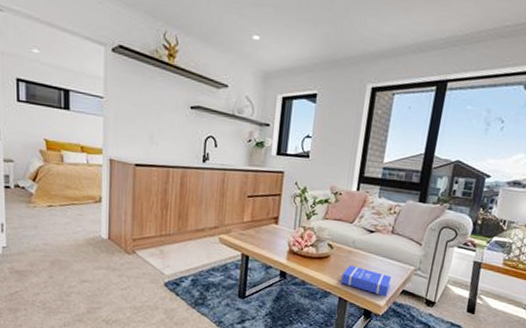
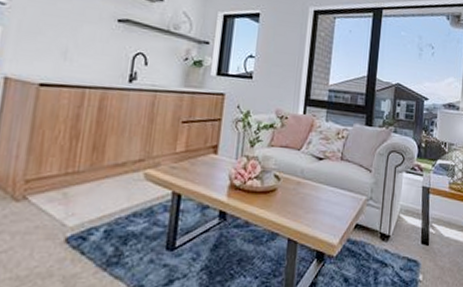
book: present [341,265,392,297] -> none [290,199,344,234]

